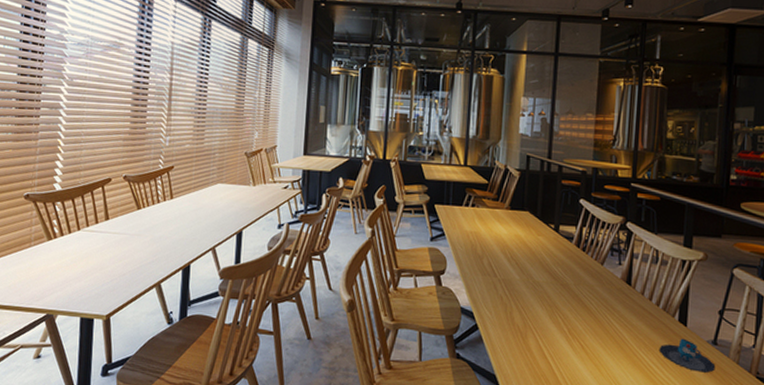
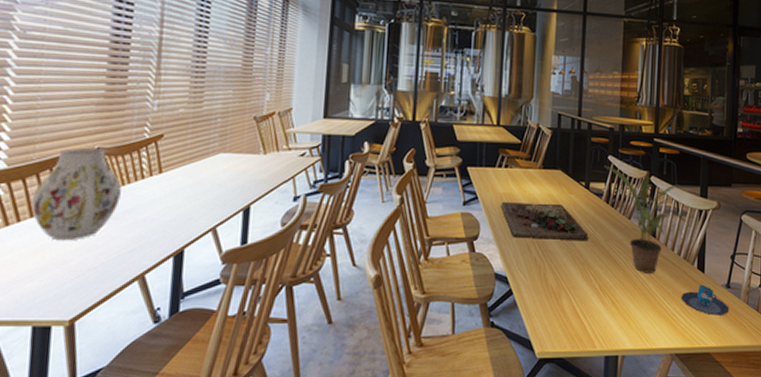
vase: none [79,175,143,251] -> present [32,147,121,241]
cutting board: none [466,240,559,284] -> present [500,202,590,241]
potted plant: none [575,209,666,322] -> present [604,165,685,273]

